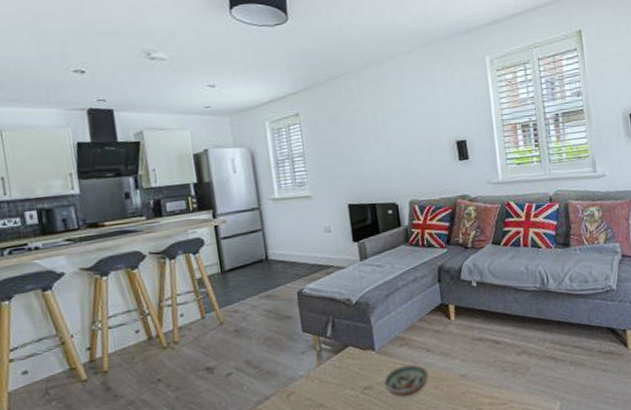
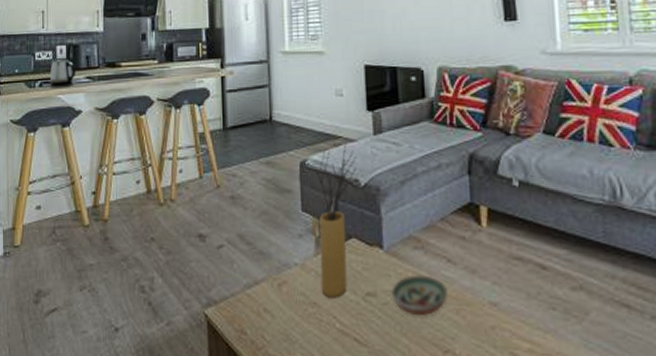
kettle: none [20,224,53,255] -> present [50,59,76,88]
vase: none [311,270,348,398] -> present [315,143,357,298]

